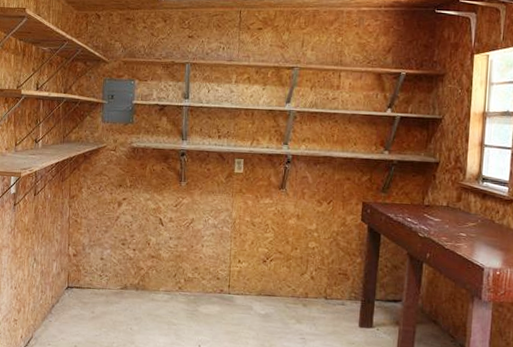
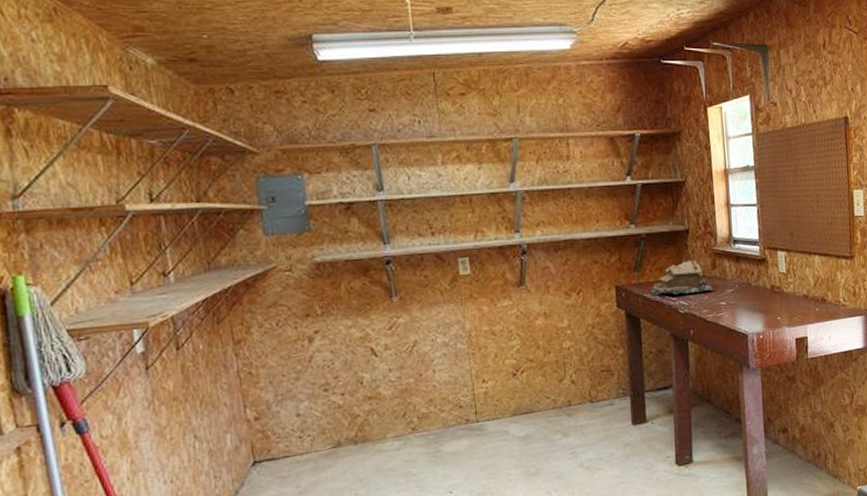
toolbox: none [394,190,456,221] -> present [650,260,714,295]

